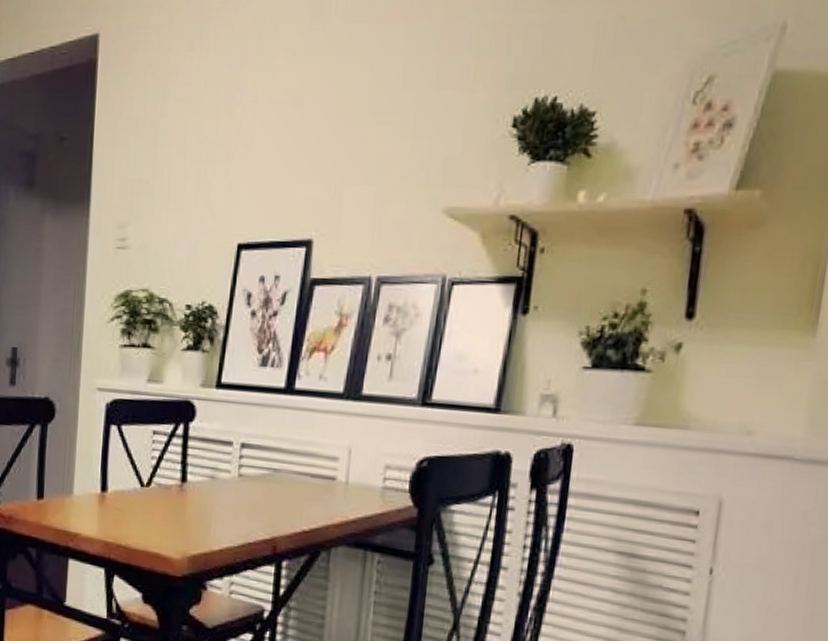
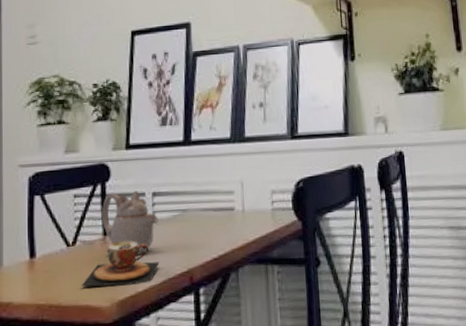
teacup: none [152,491,241,543] -> present [81,241,160,287]
teapot: none [180,436,245,511] -> present [101,191,159,255]

